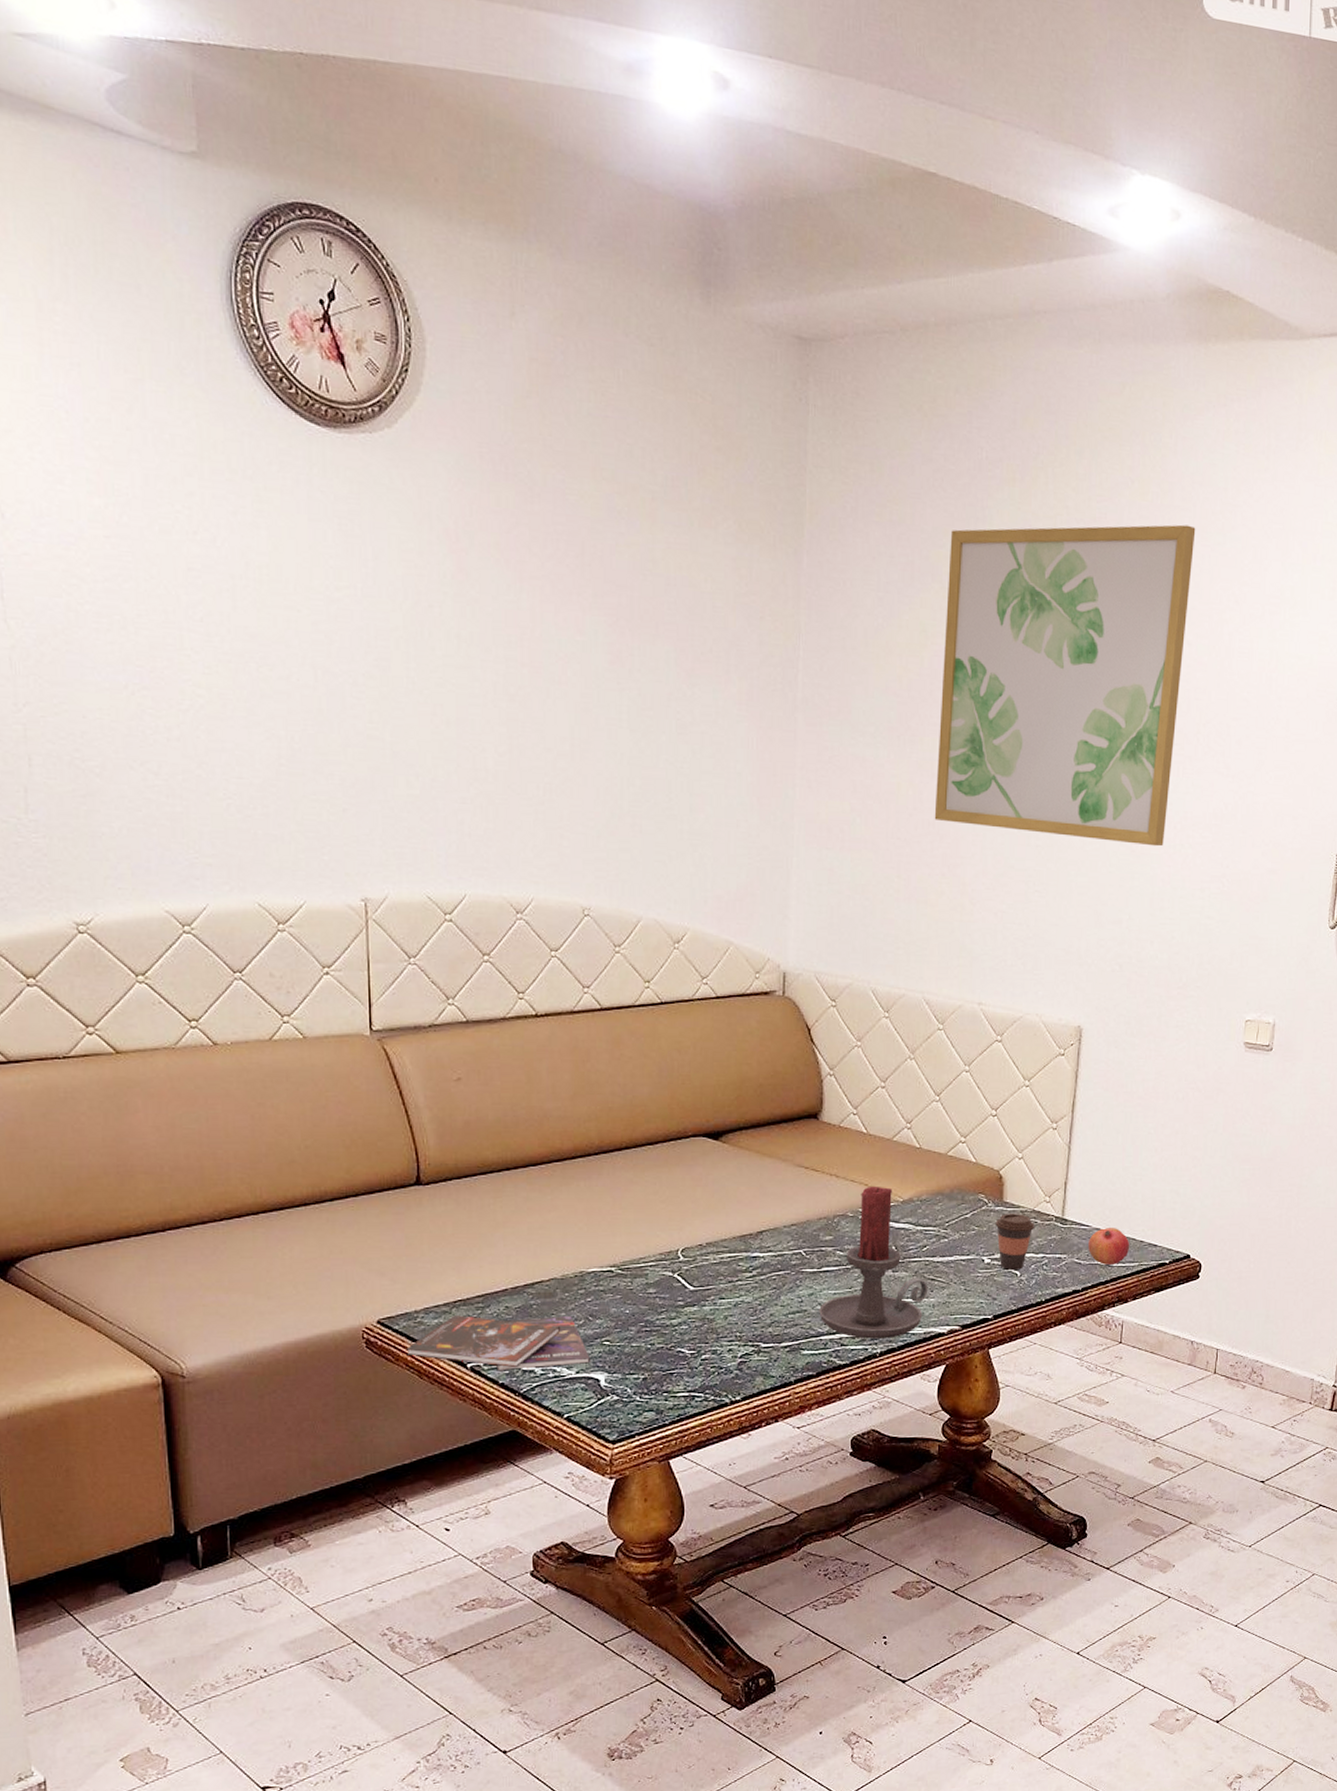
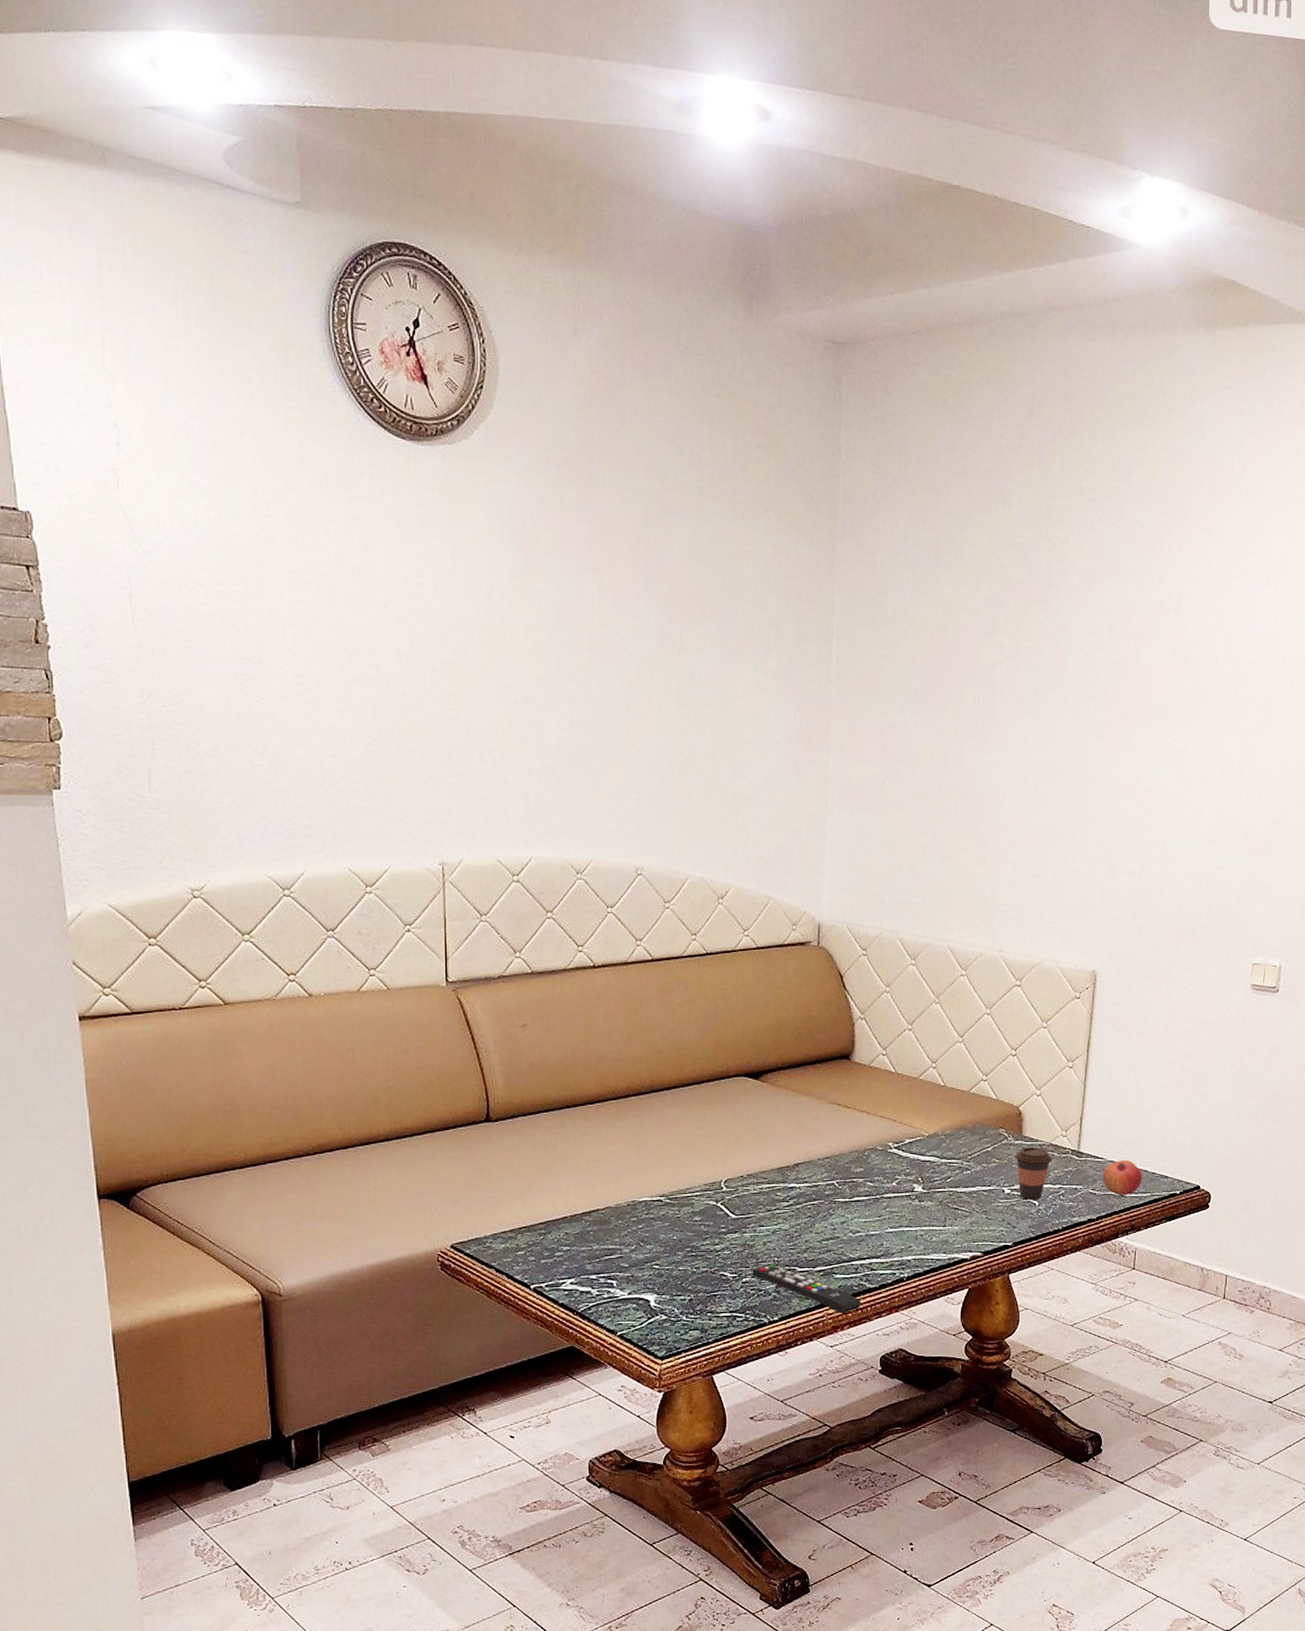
booklet: present [406,1315,590,1372] -> none [476,1241,641,1292]
remote control: none [712,1339,831,1393] -> present [752,1264,861,1314]
candle holder: present [819,1186,928,1339] -> none [850,1121,952,1264]
wall art: present [934,524,1196,847] -> none [958,500,1204,802]

